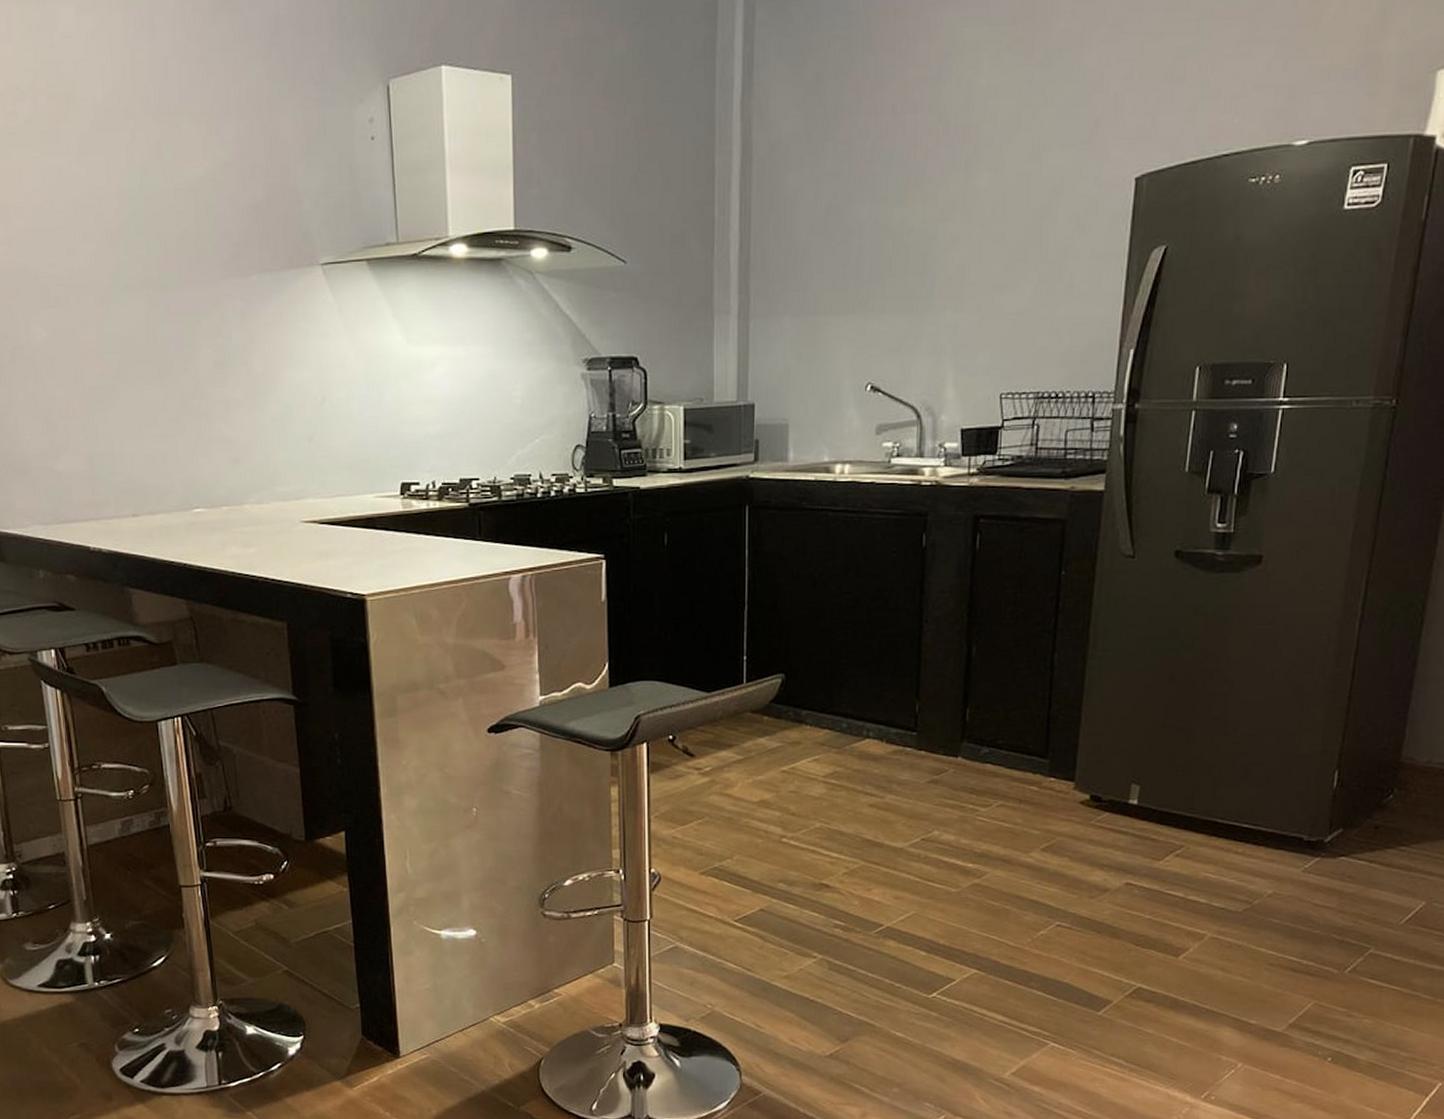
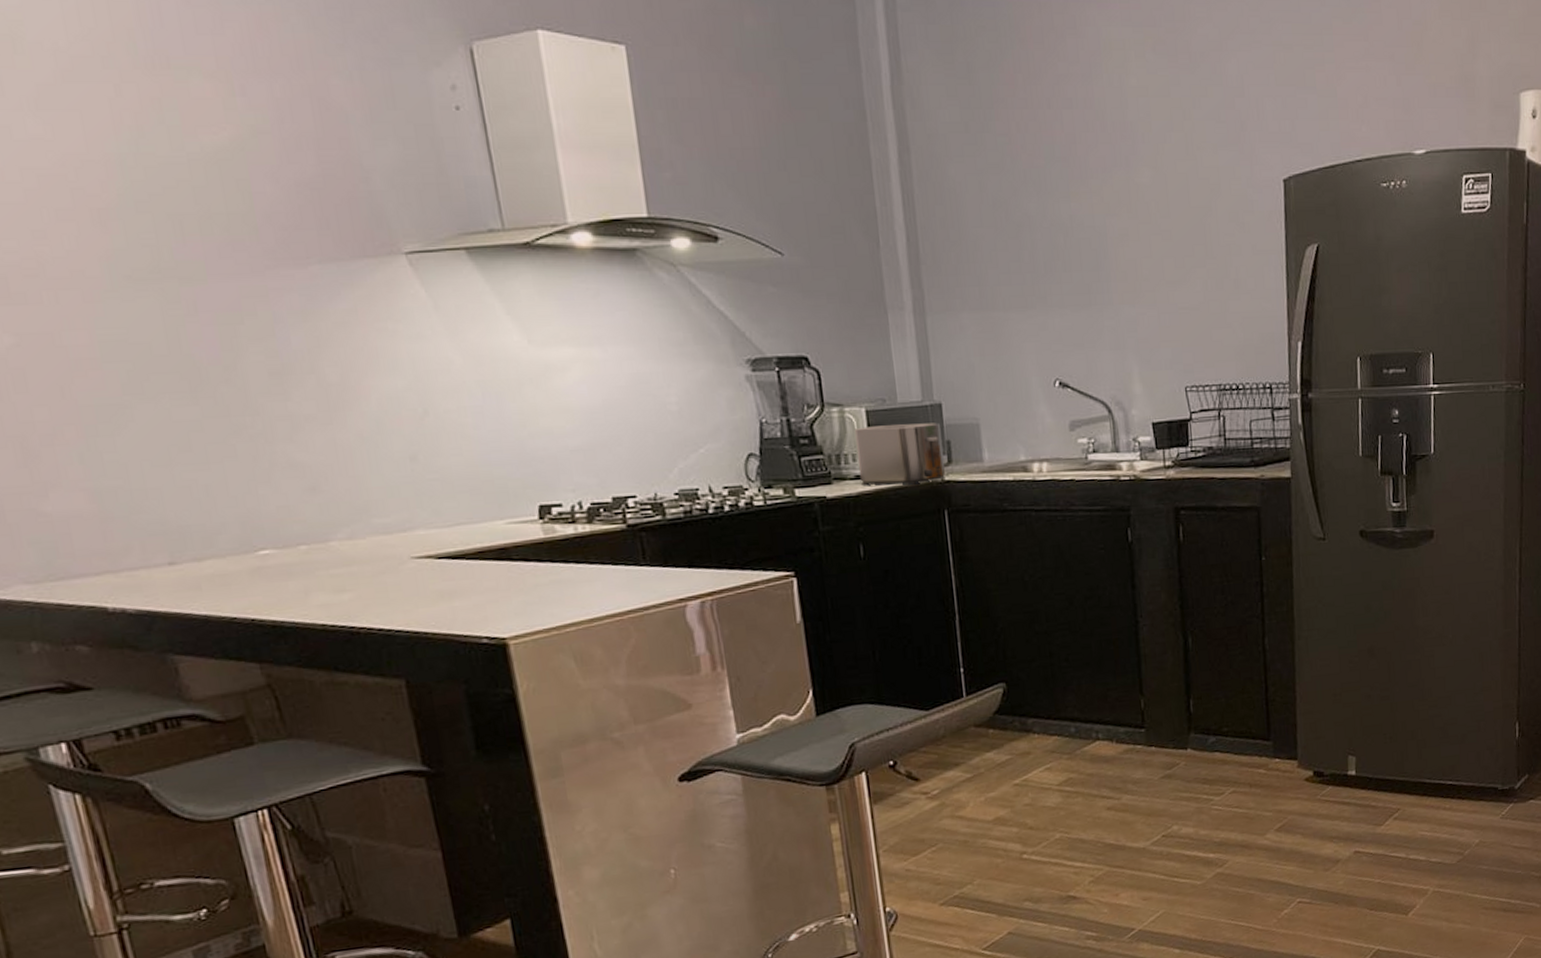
toaster: none [671,422,752,480] -> present [854,422,946,485]

